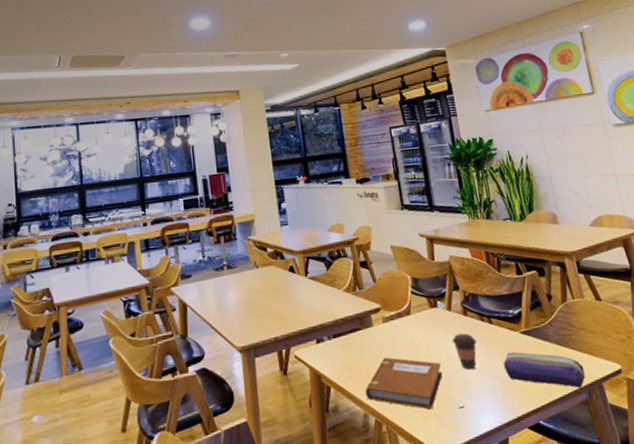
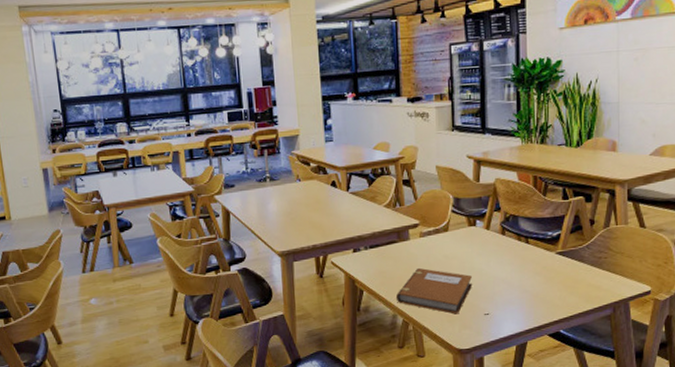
coffee cup: present [452,333,477,370] -> none [486,250,510,283]
pencil case: present [504,352,586,388] -> none [534,270,613,305]

